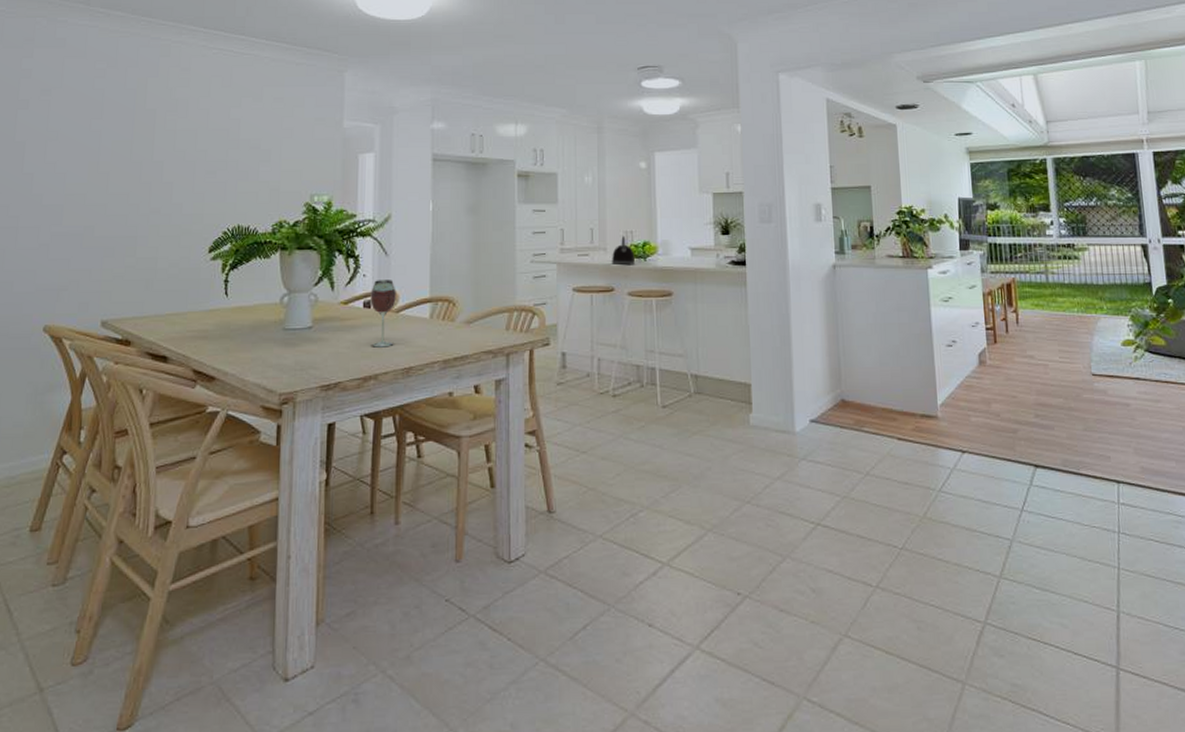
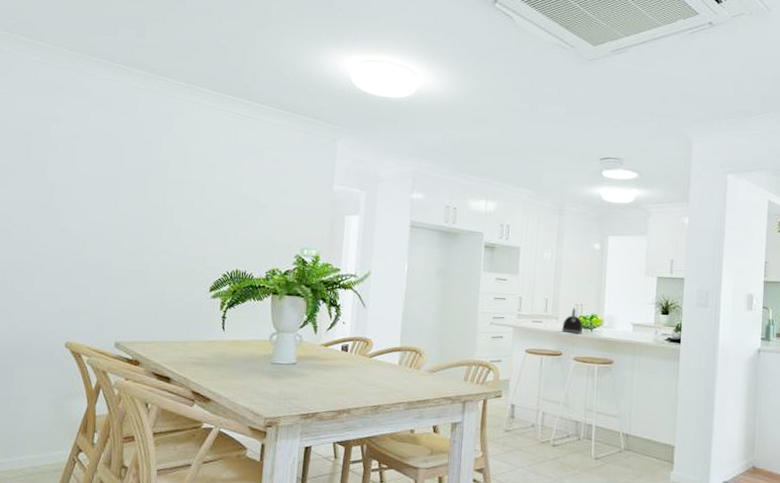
wineglass: present [370,280,396,348] -> none [347,328,371,387]

